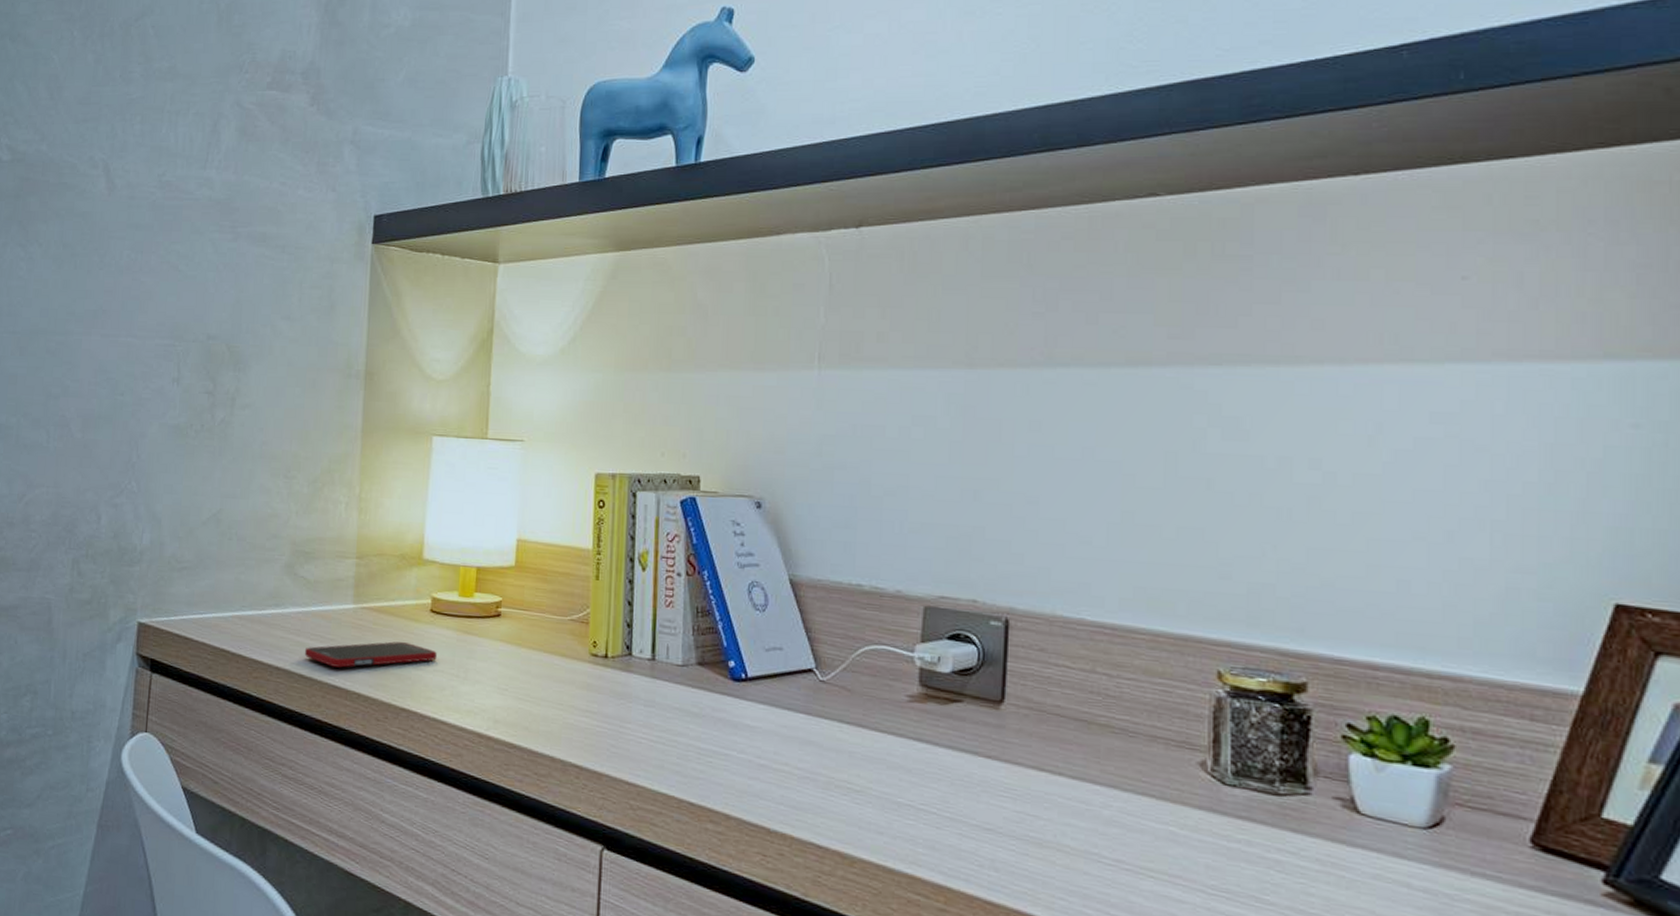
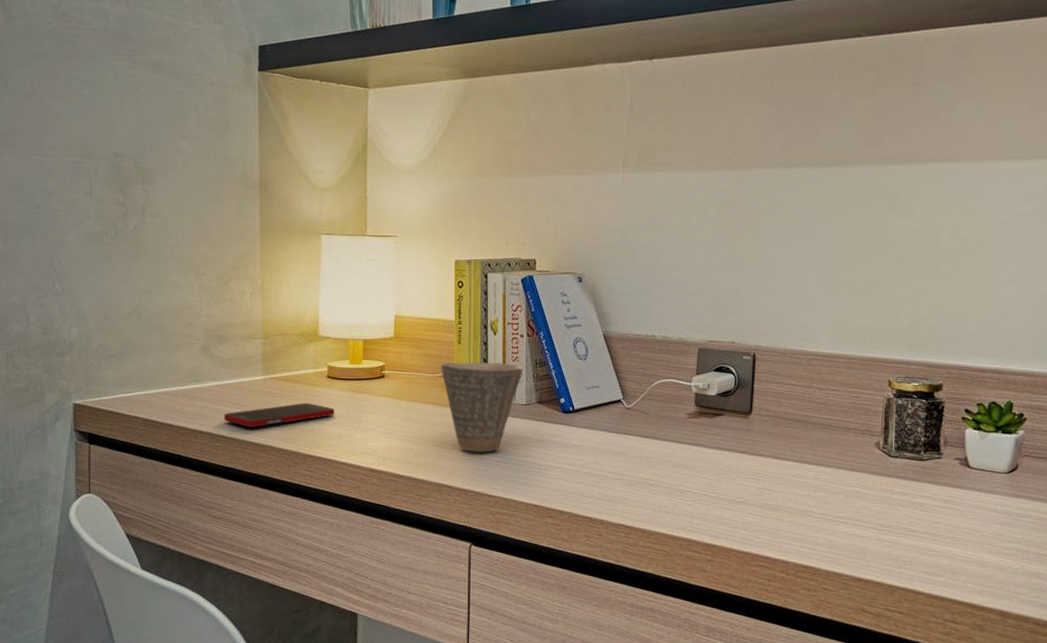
cup: none [571,602,680,725] -> present [440,362,523,452]

